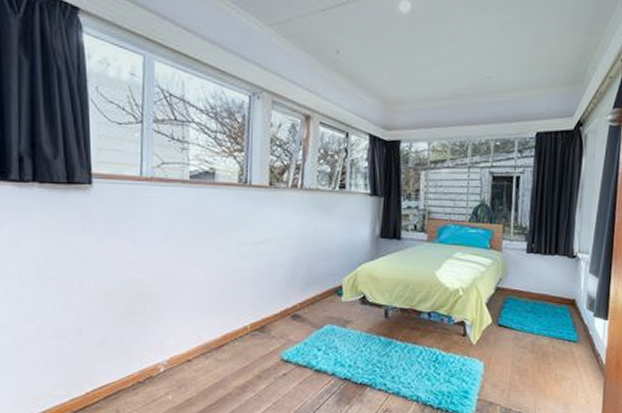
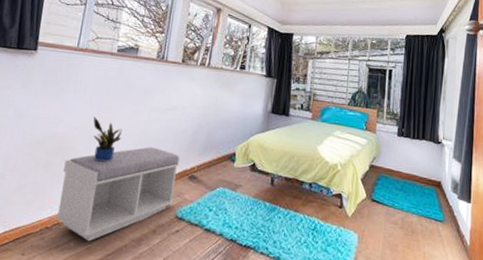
bench: none [146,287,280,393] -> present [54,147,181,242]
potted plant: none [172,257,210,307] -> present [93,117,122,162]

